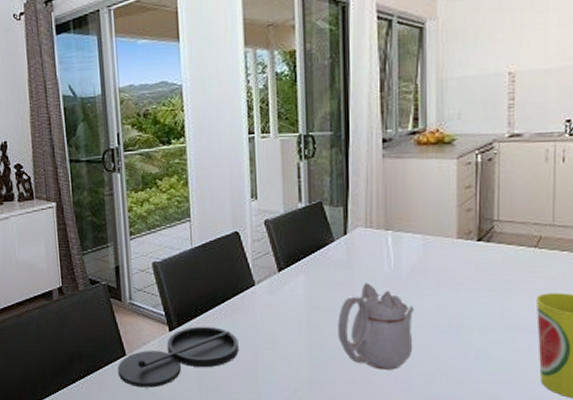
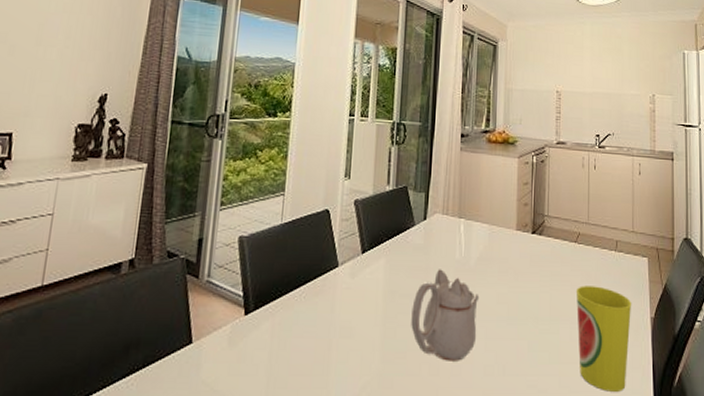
plate: present [117,326,239,388] -> none [178,310,315,383]

